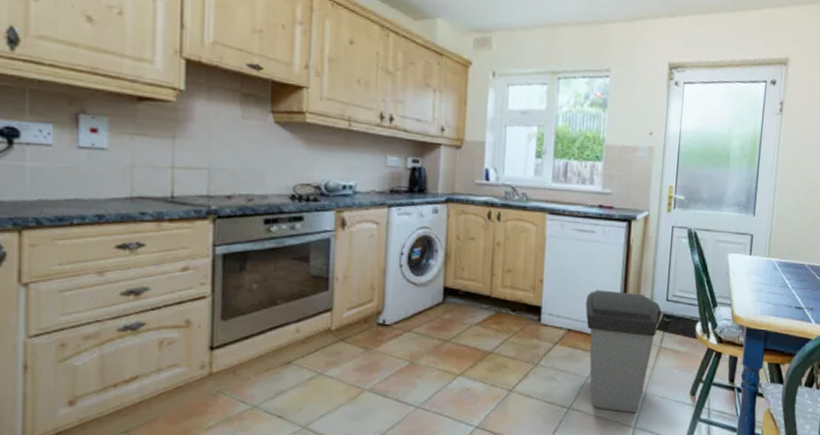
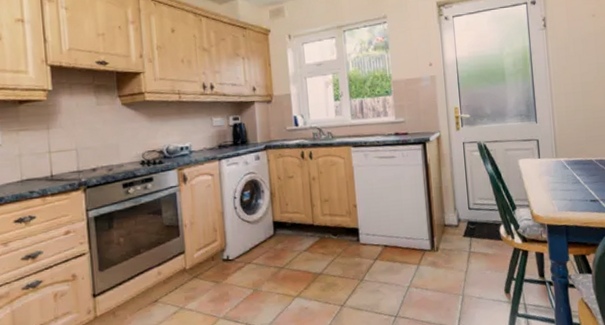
trash can: present [585,290,662,414] -> none [396,206,466,316]

